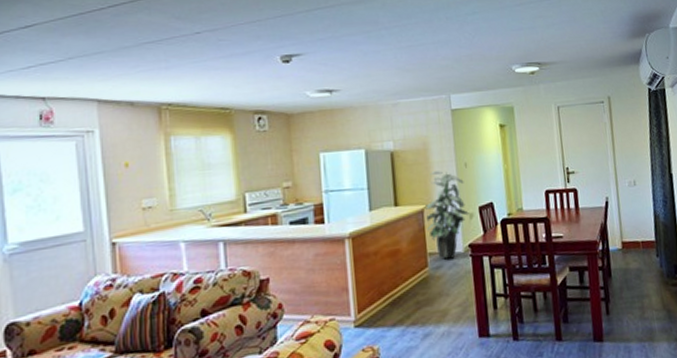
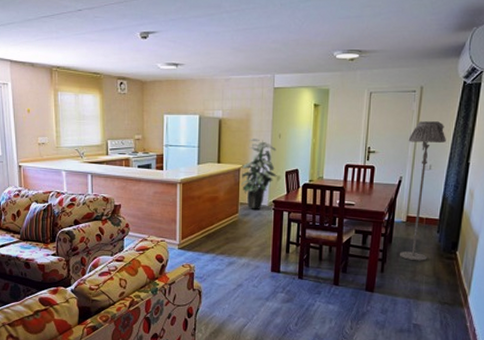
floor lamp: none [606,132,653,295] -> present [399,121,446,261]

